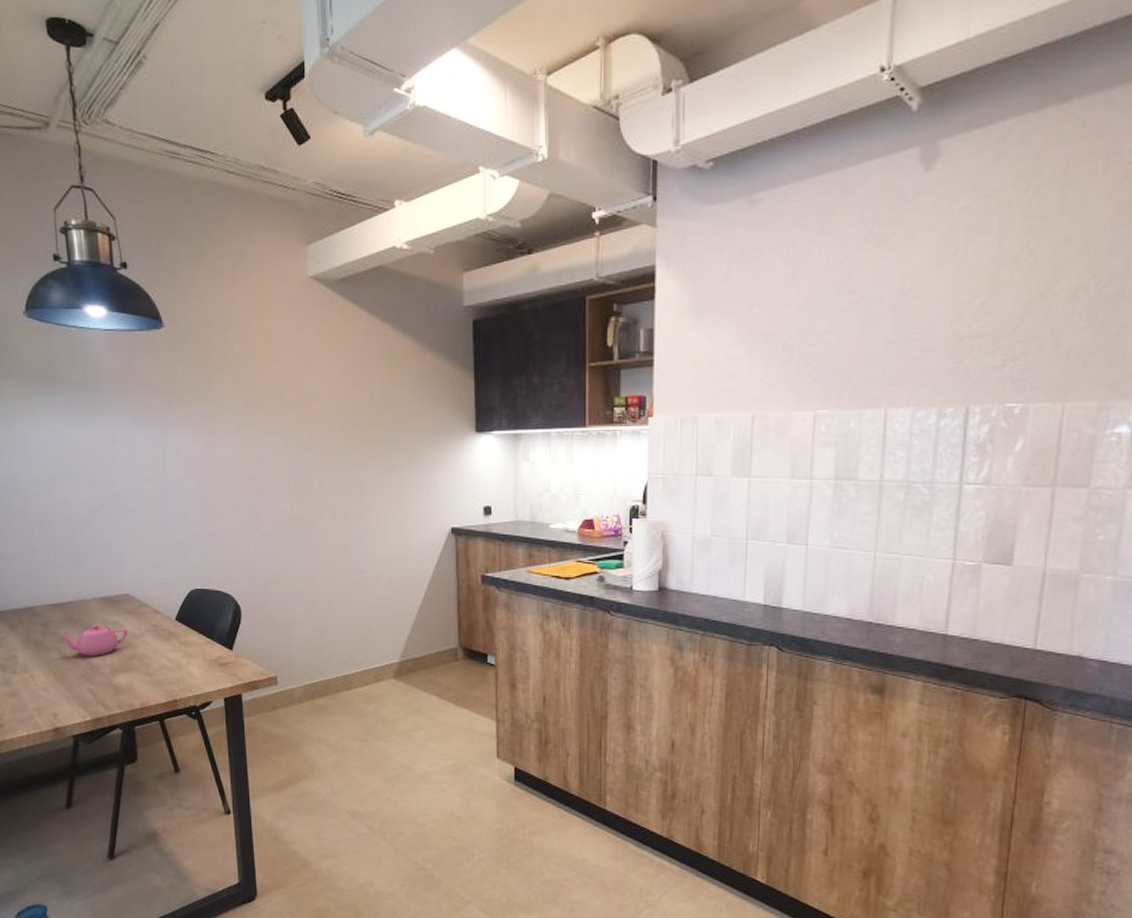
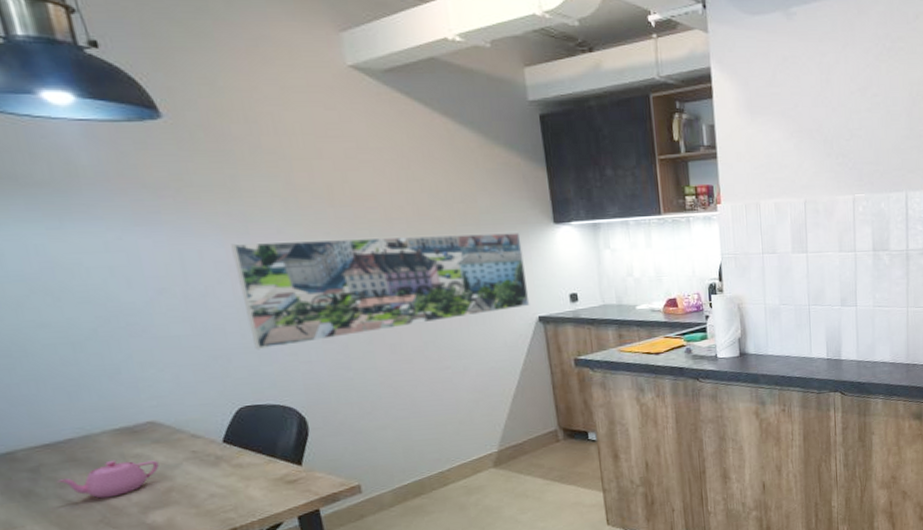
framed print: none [201,439,444,539] -> present [231,233,530,350]

